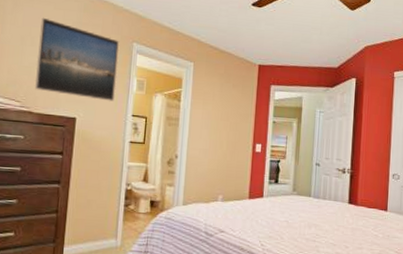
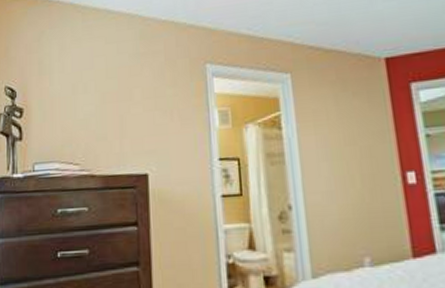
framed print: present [34,17,120,101] -> none [92,56,194,147]

